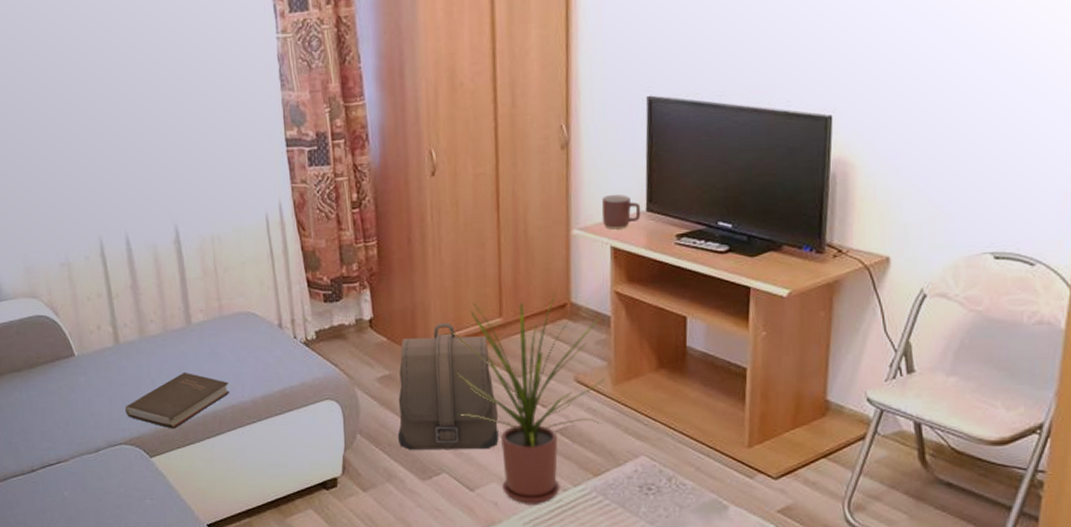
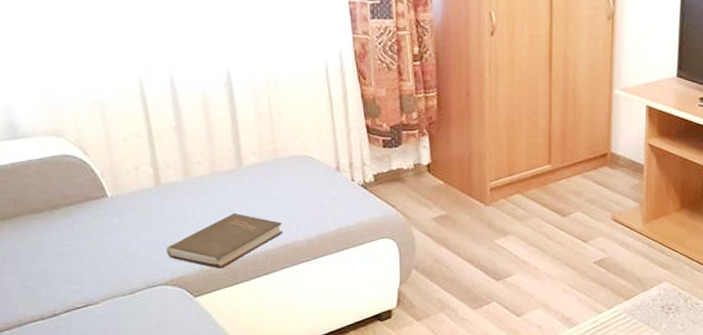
backpack: present [397,322,499,450] -> none [451,168,544,282]
house plant: present [448,293,606,504] -> none [502,144,638,326]
mug: present [601,195,641,230] -> none [640,62,672,91]

